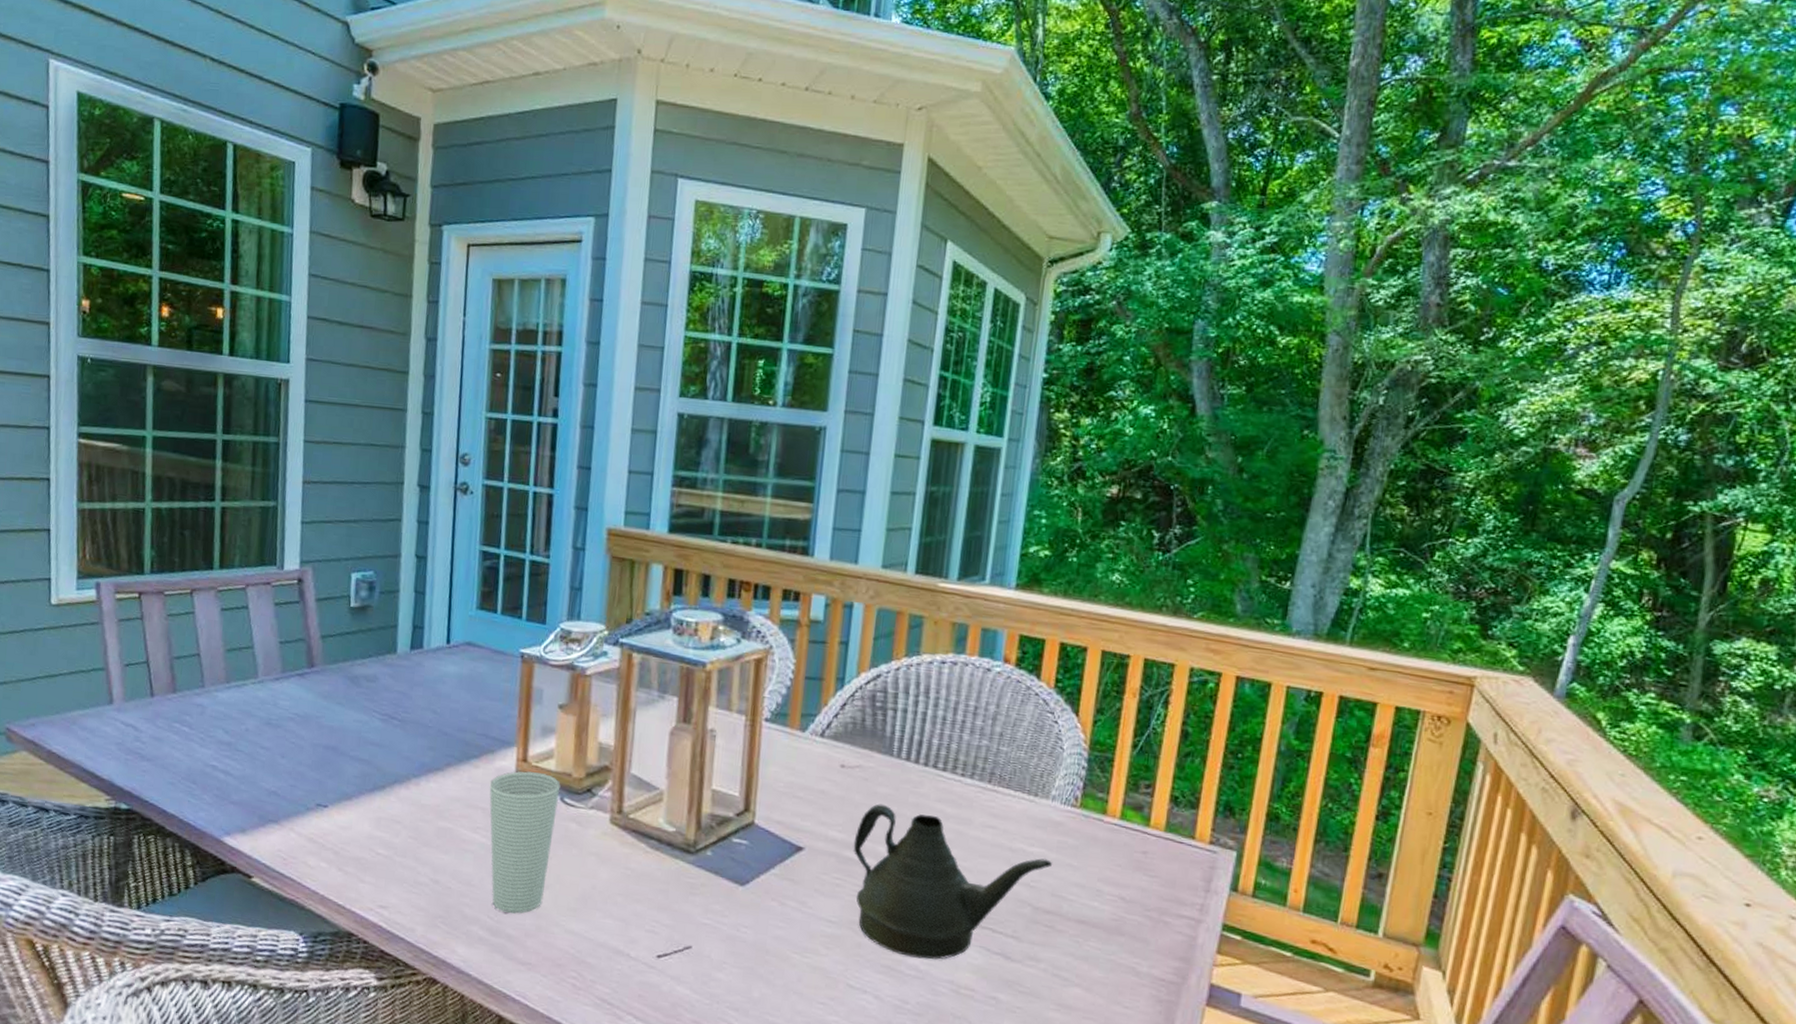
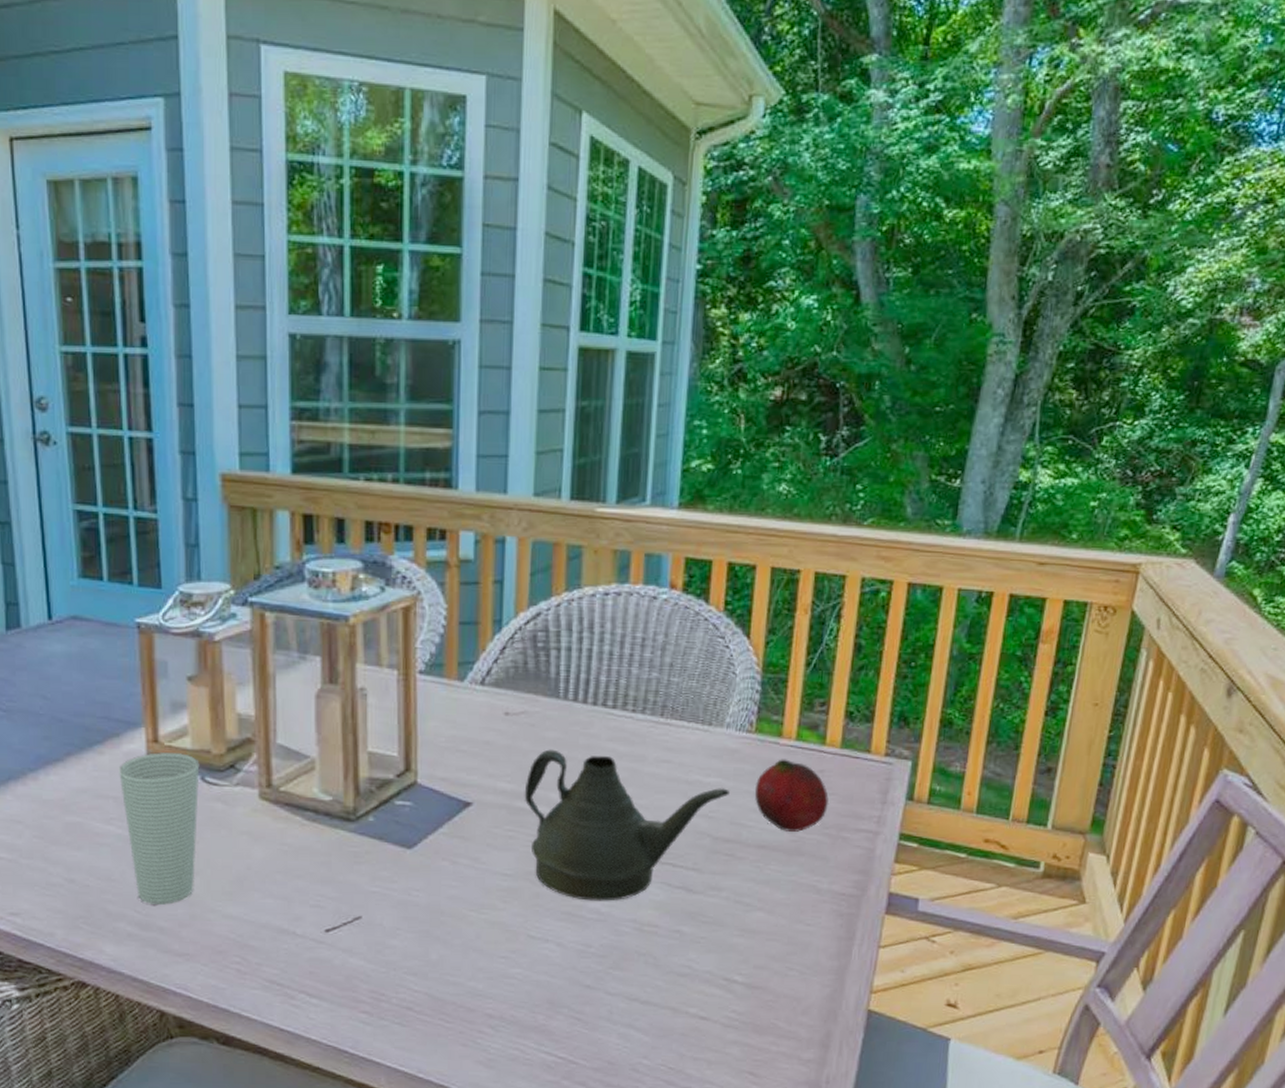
fruit: none [1076,836,1152,911] -> present [754,759,829,832]

